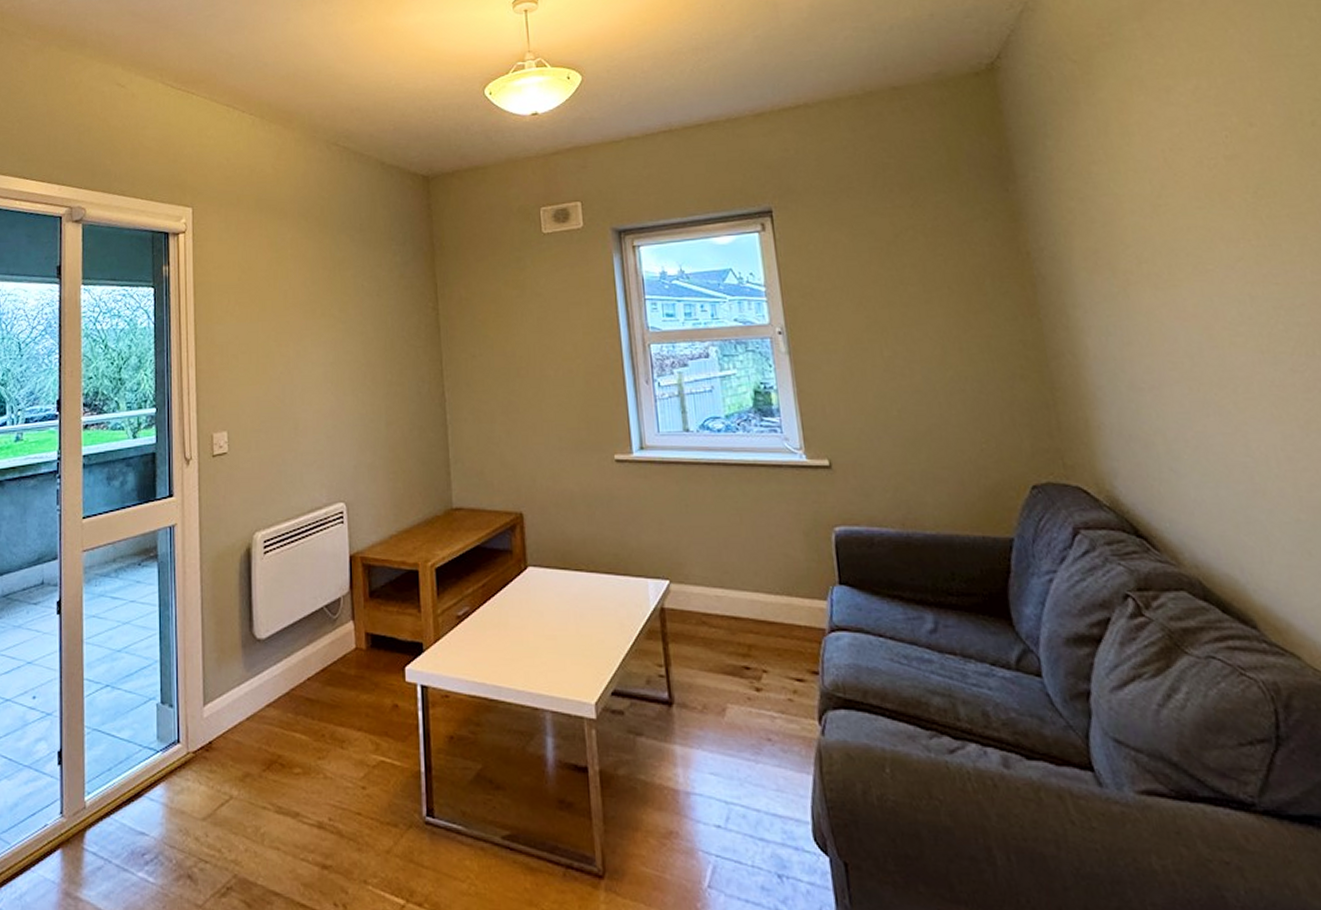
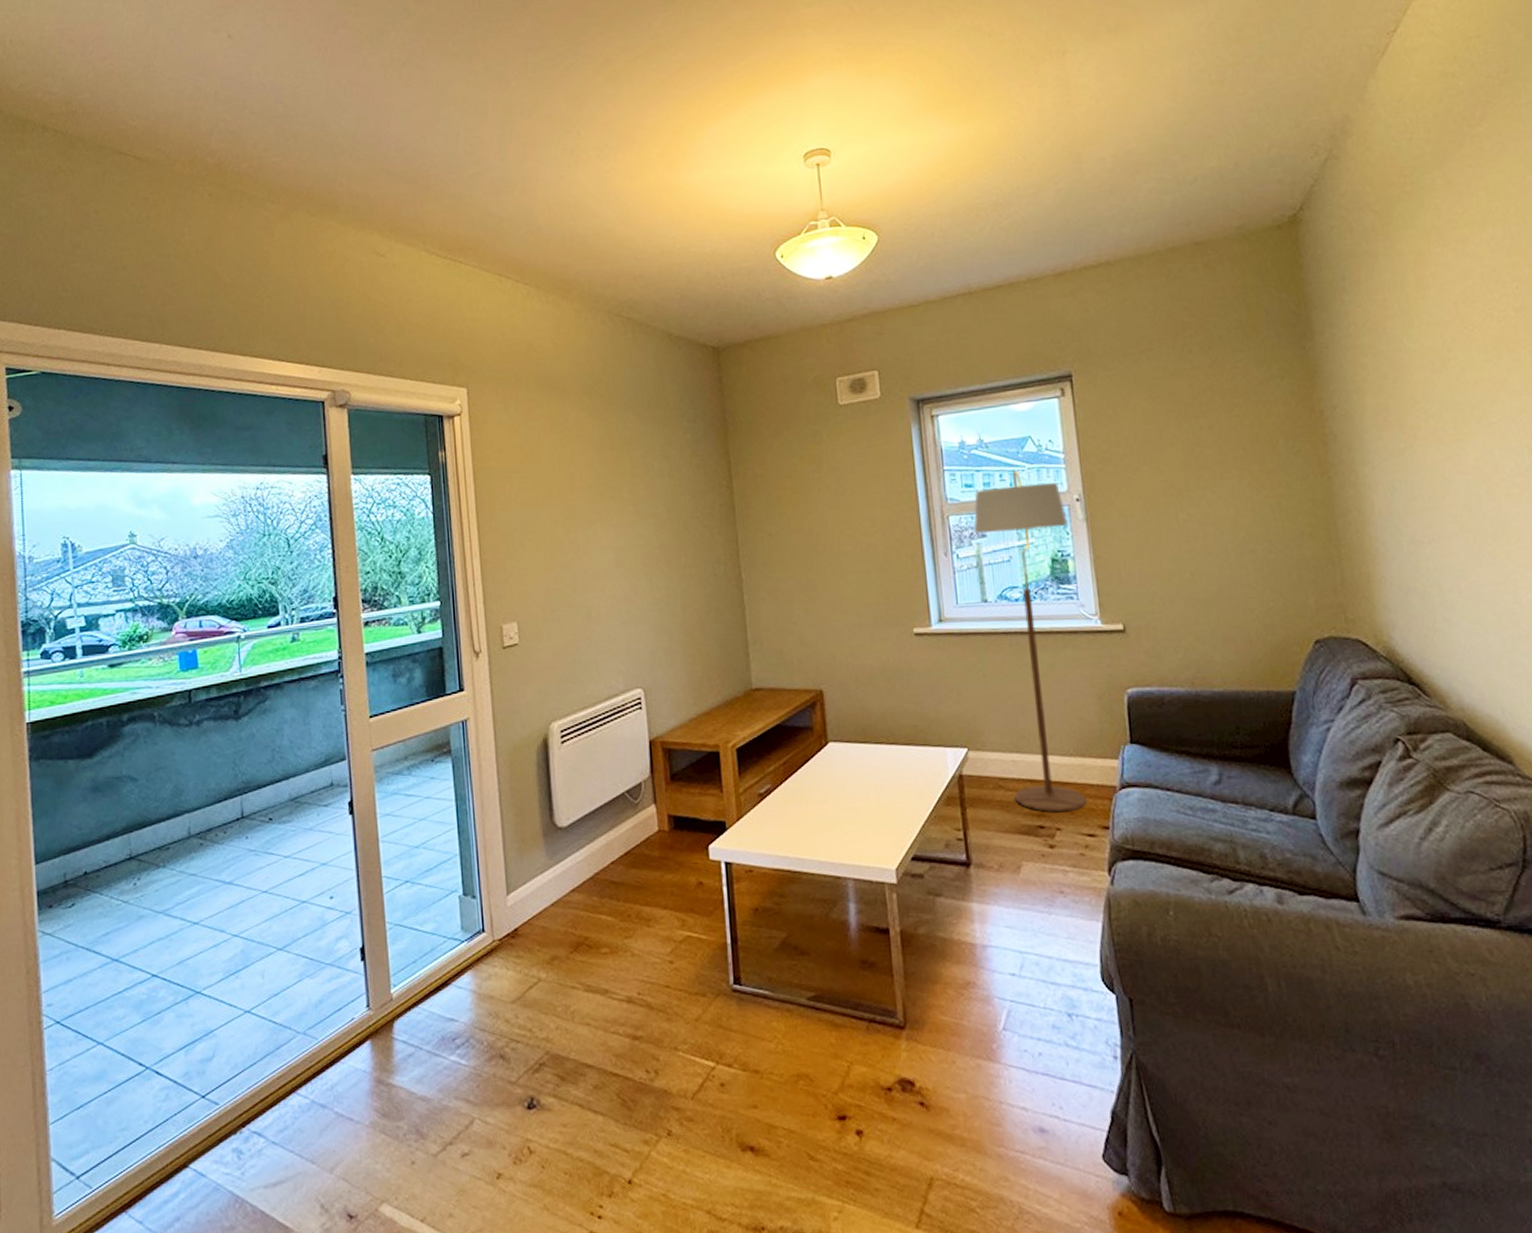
floor lamp: none [675,301,794,654] -> present [974,470,1087,813]

